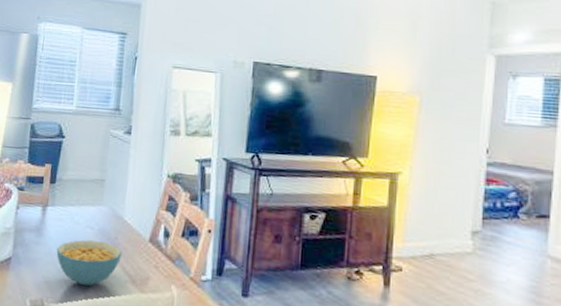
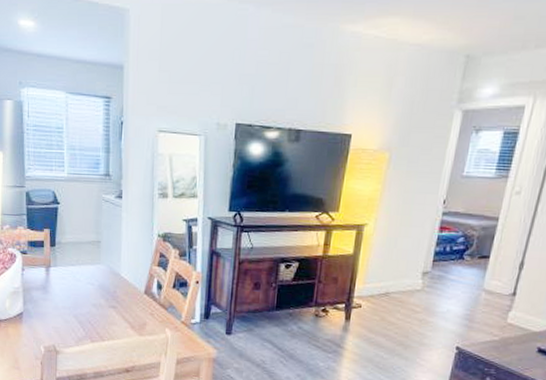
cereal bowl: present [56,240,122,287] -> none [62,294,121,333]

